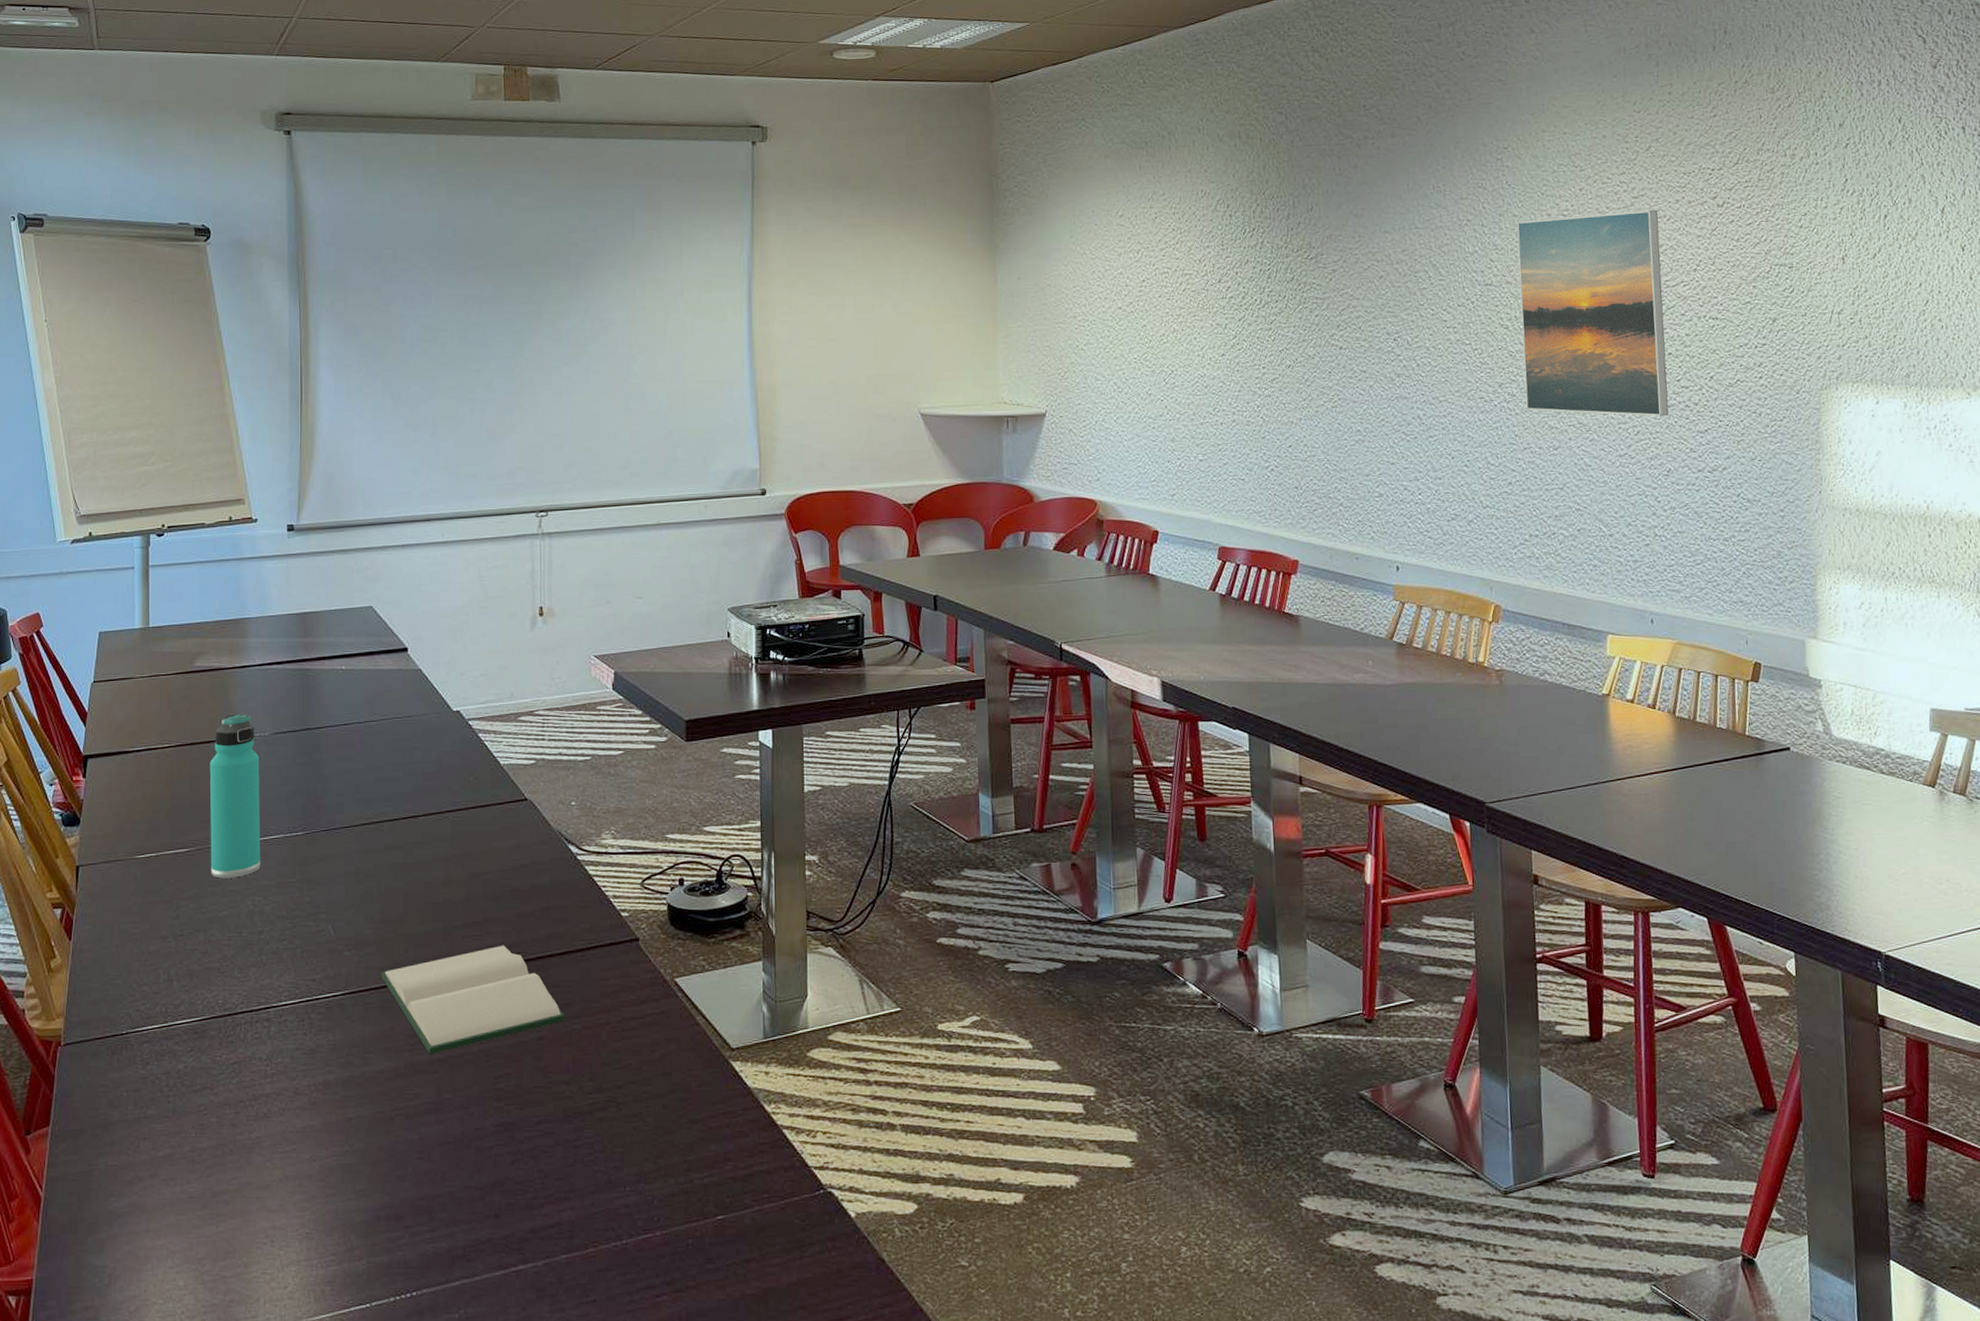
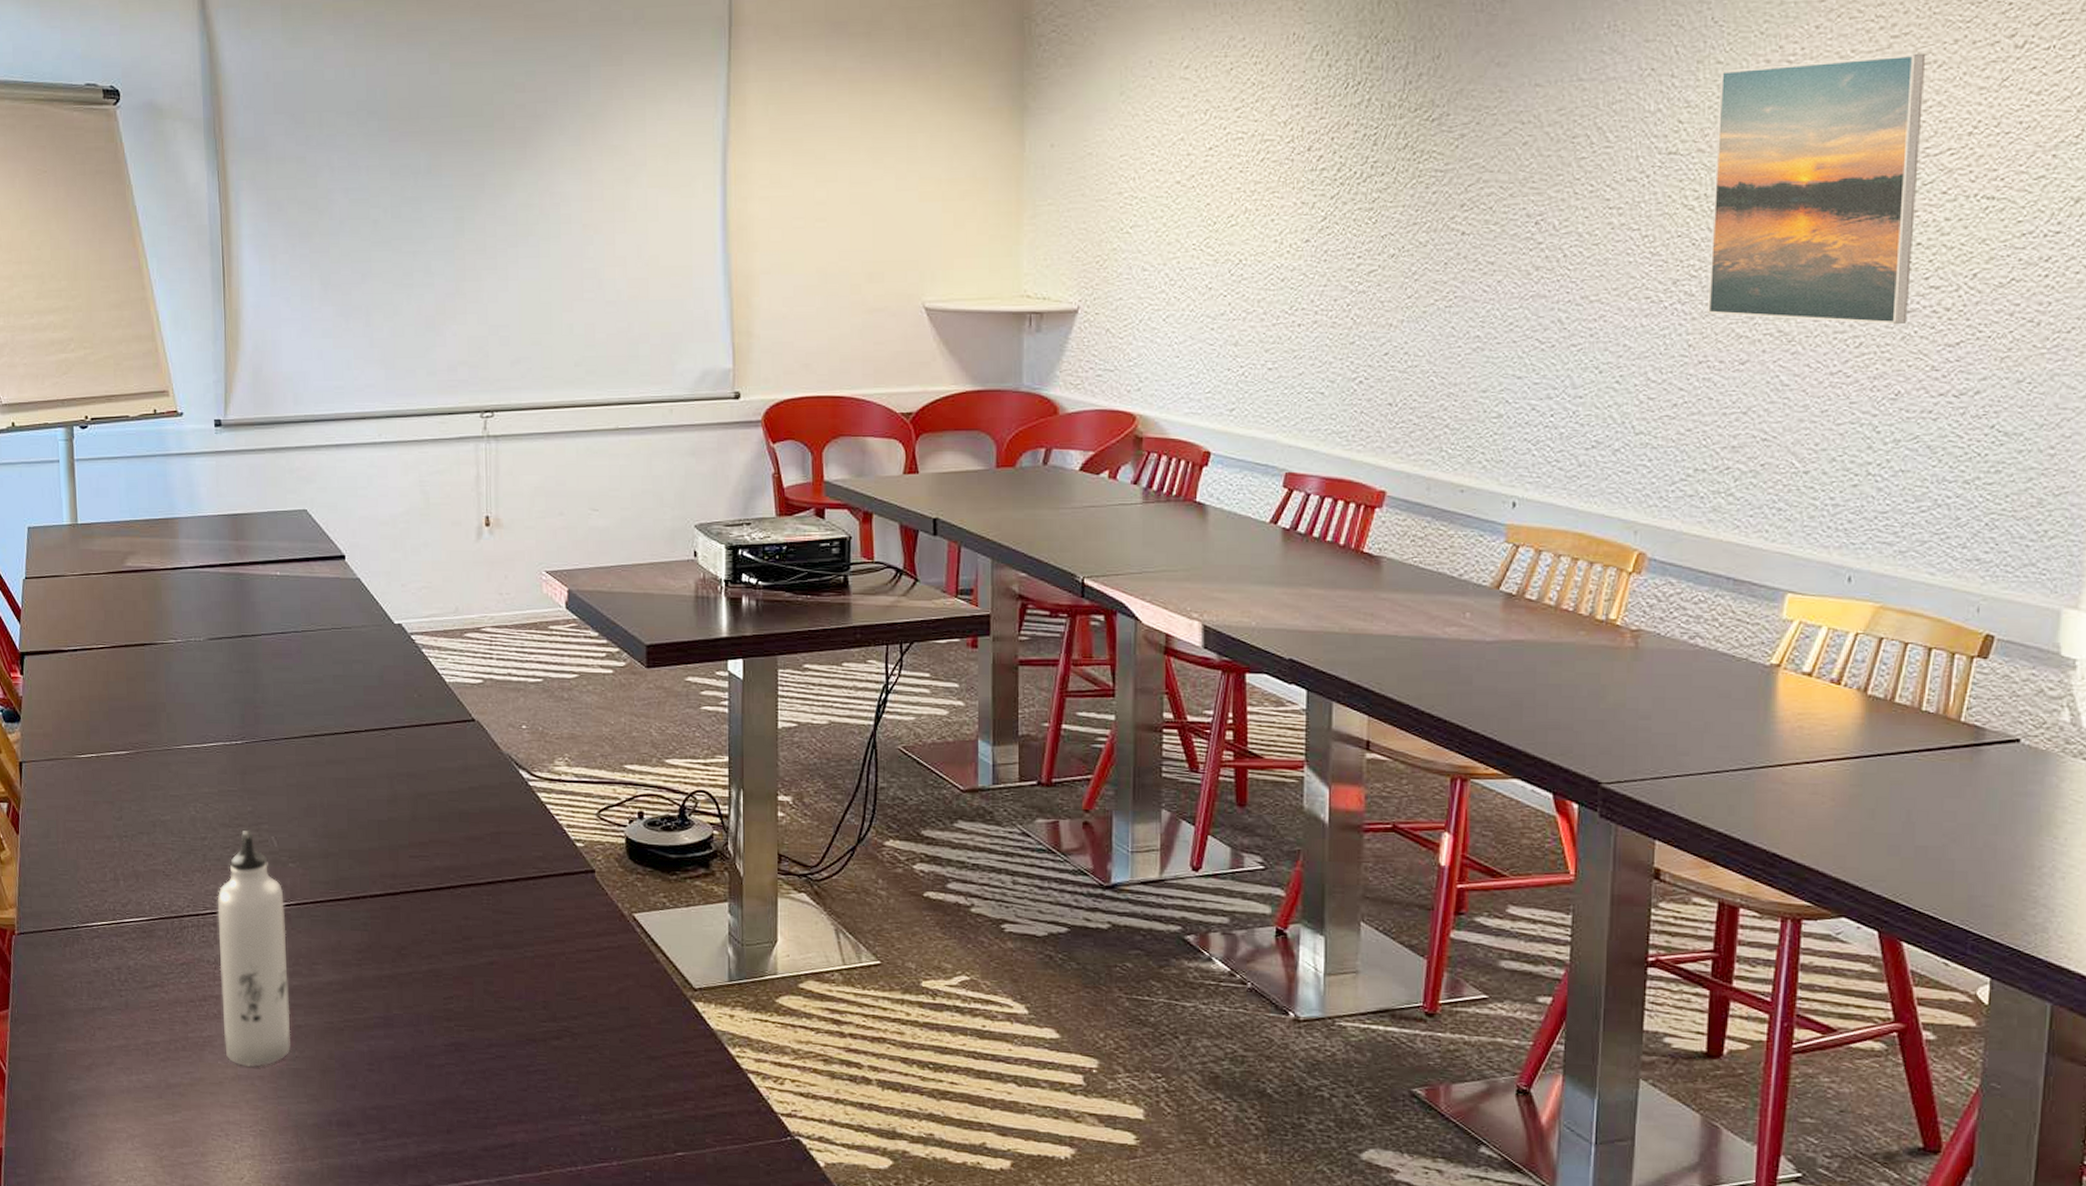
thermos bottle: present [209,714,261,878] -> none [145,617,201,783]
water bottle: none [271,920,342,1166] -> present [217,829,291,1067]
hardback book: present [381,945,566,1055] -> none [326,867,517,971]

